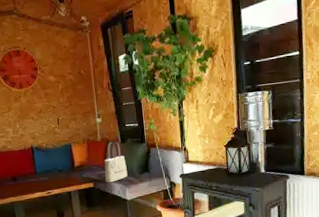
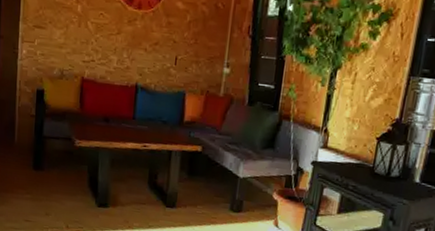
tote bag: present [104,142,128,183] -> none [217,100,248,152]

